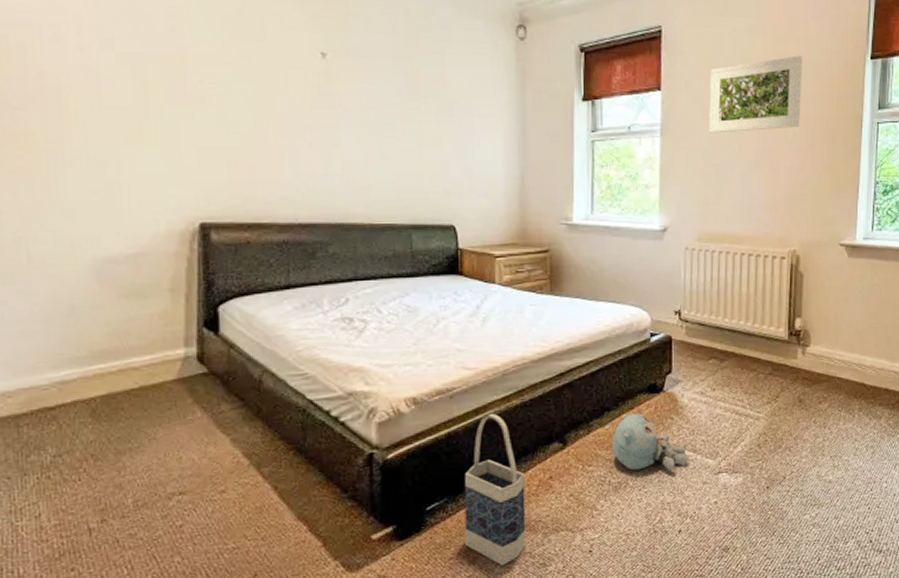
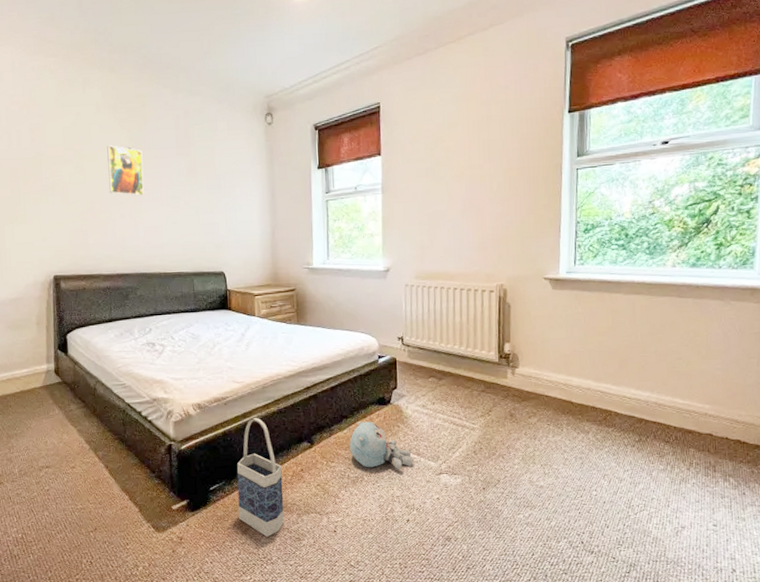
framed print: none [289,47,344,119] -> present [107,145,144,196]
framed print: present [709,55,802,133] -> none [422,116,504,188]

